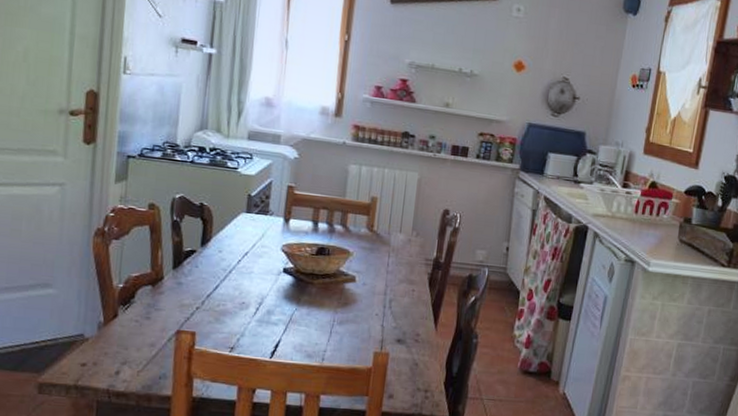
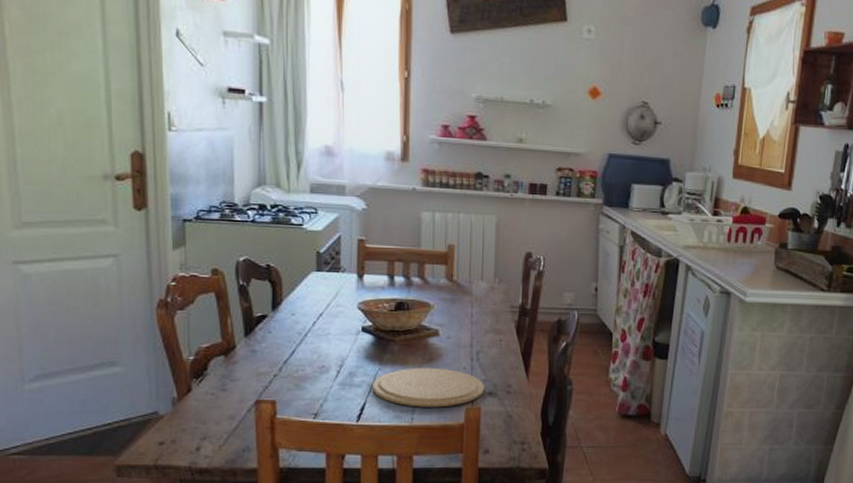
plate: none [288,310,394,351] -> present [372,367,484,408]

